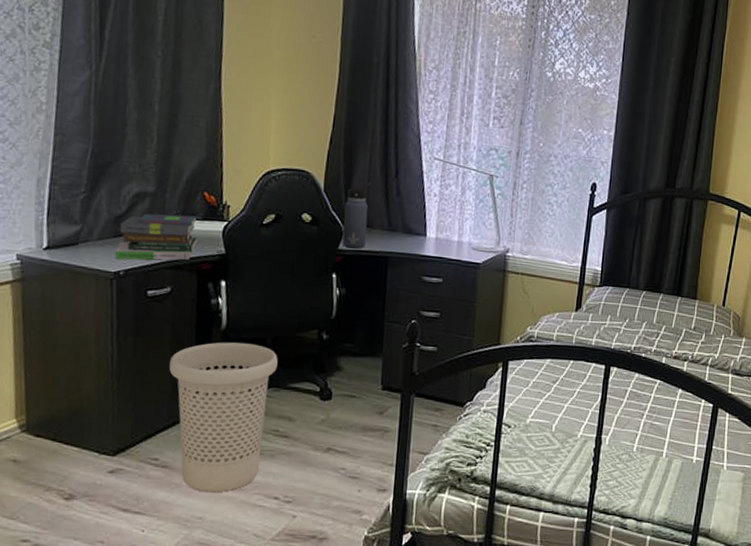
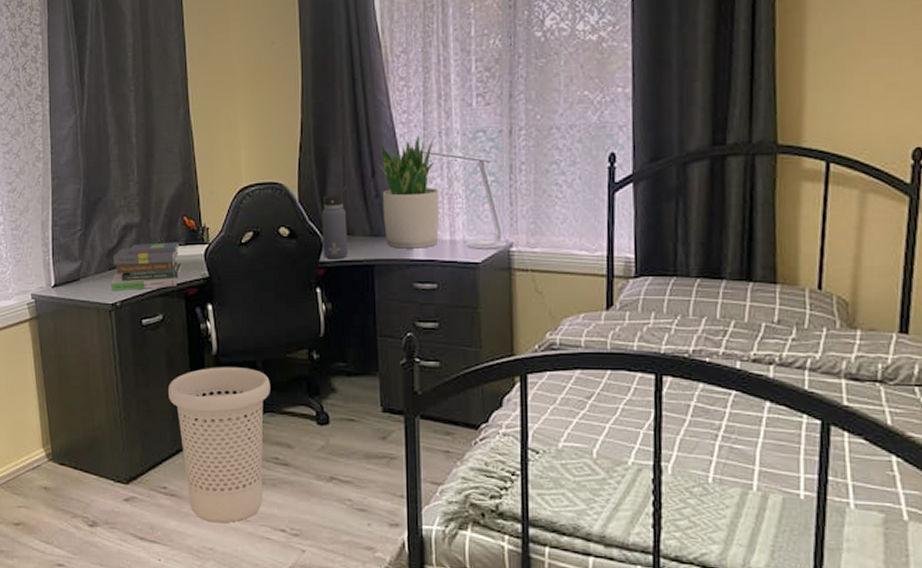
planter: none [401,145,454,246] -> present [380,135,440,249]

